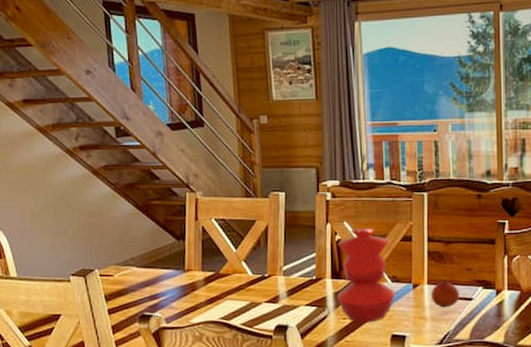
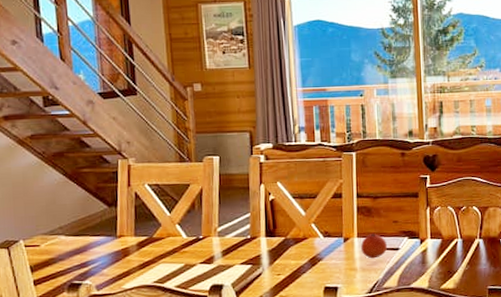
vase: present [337,227,394,323] -> none [271,186,326,278]

